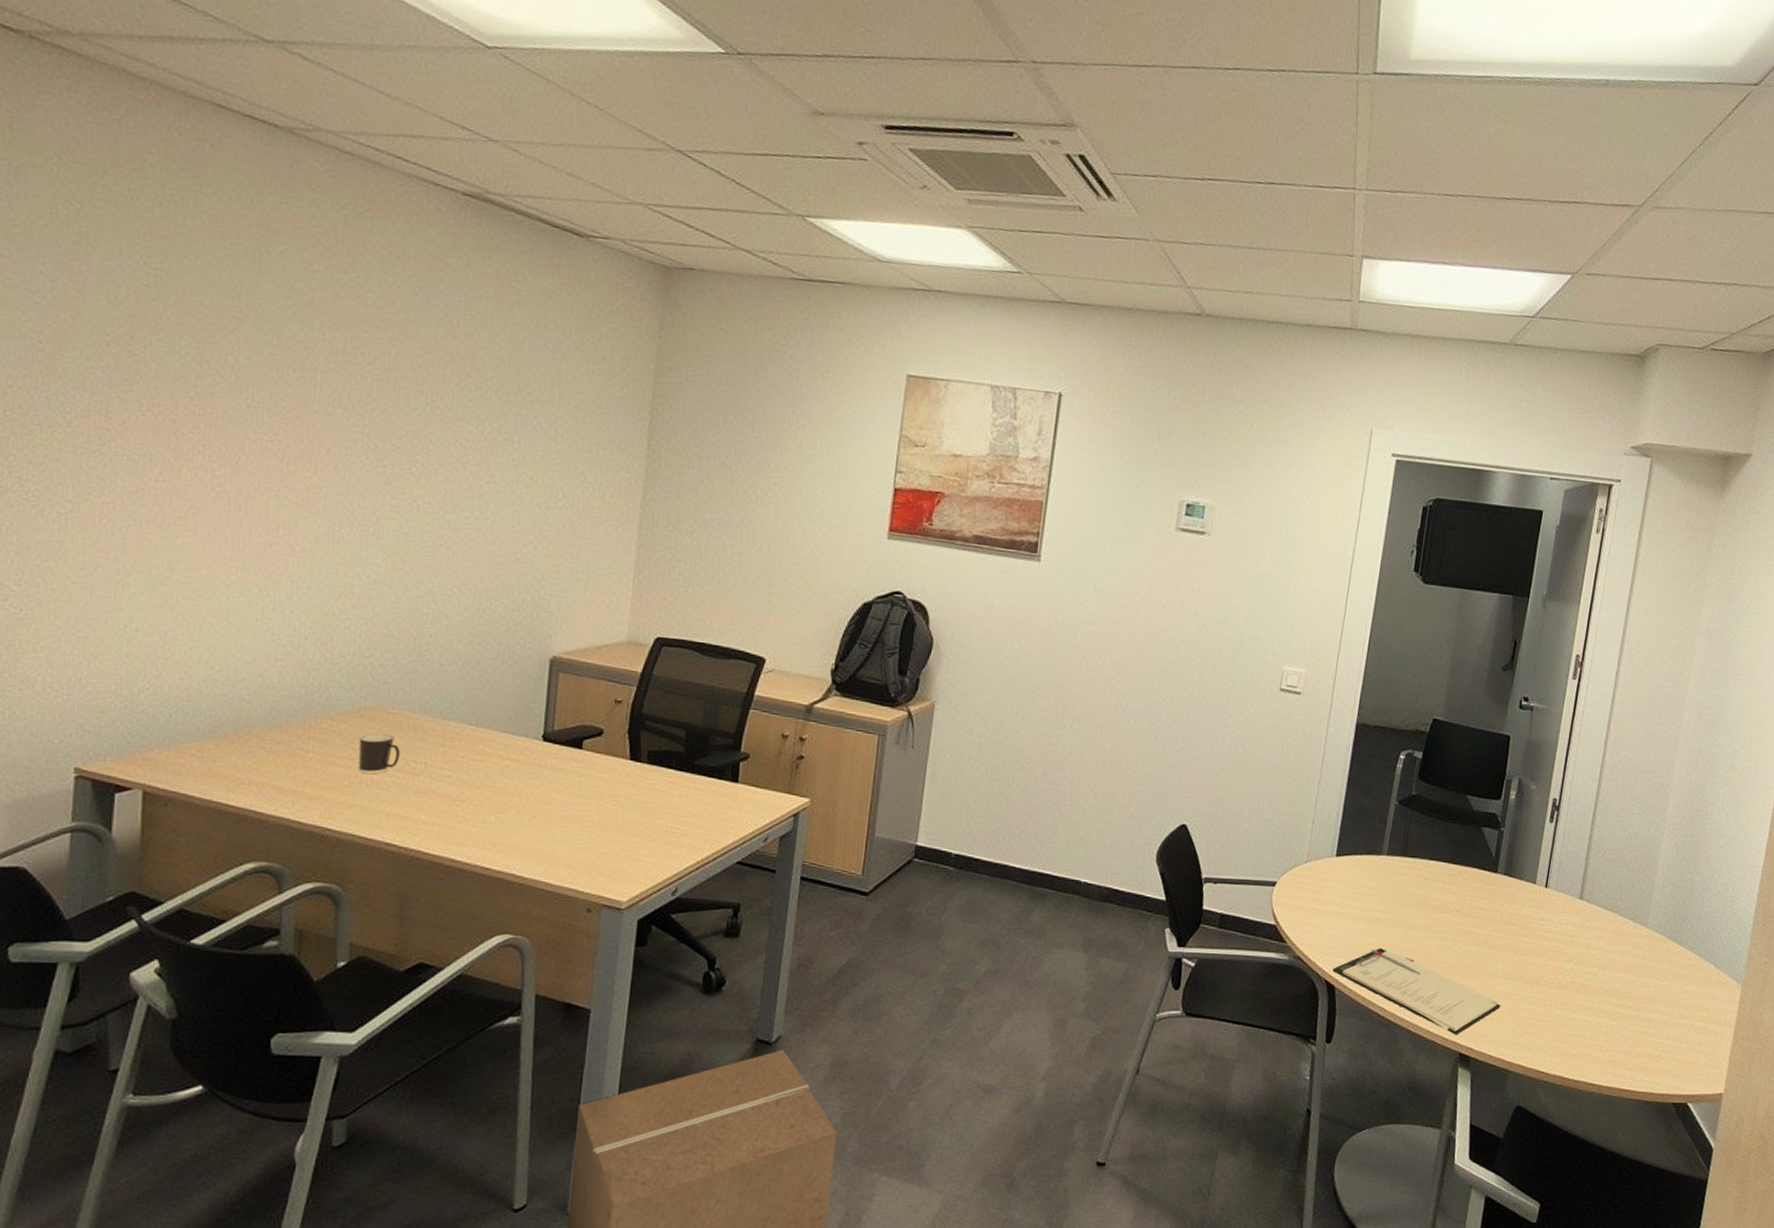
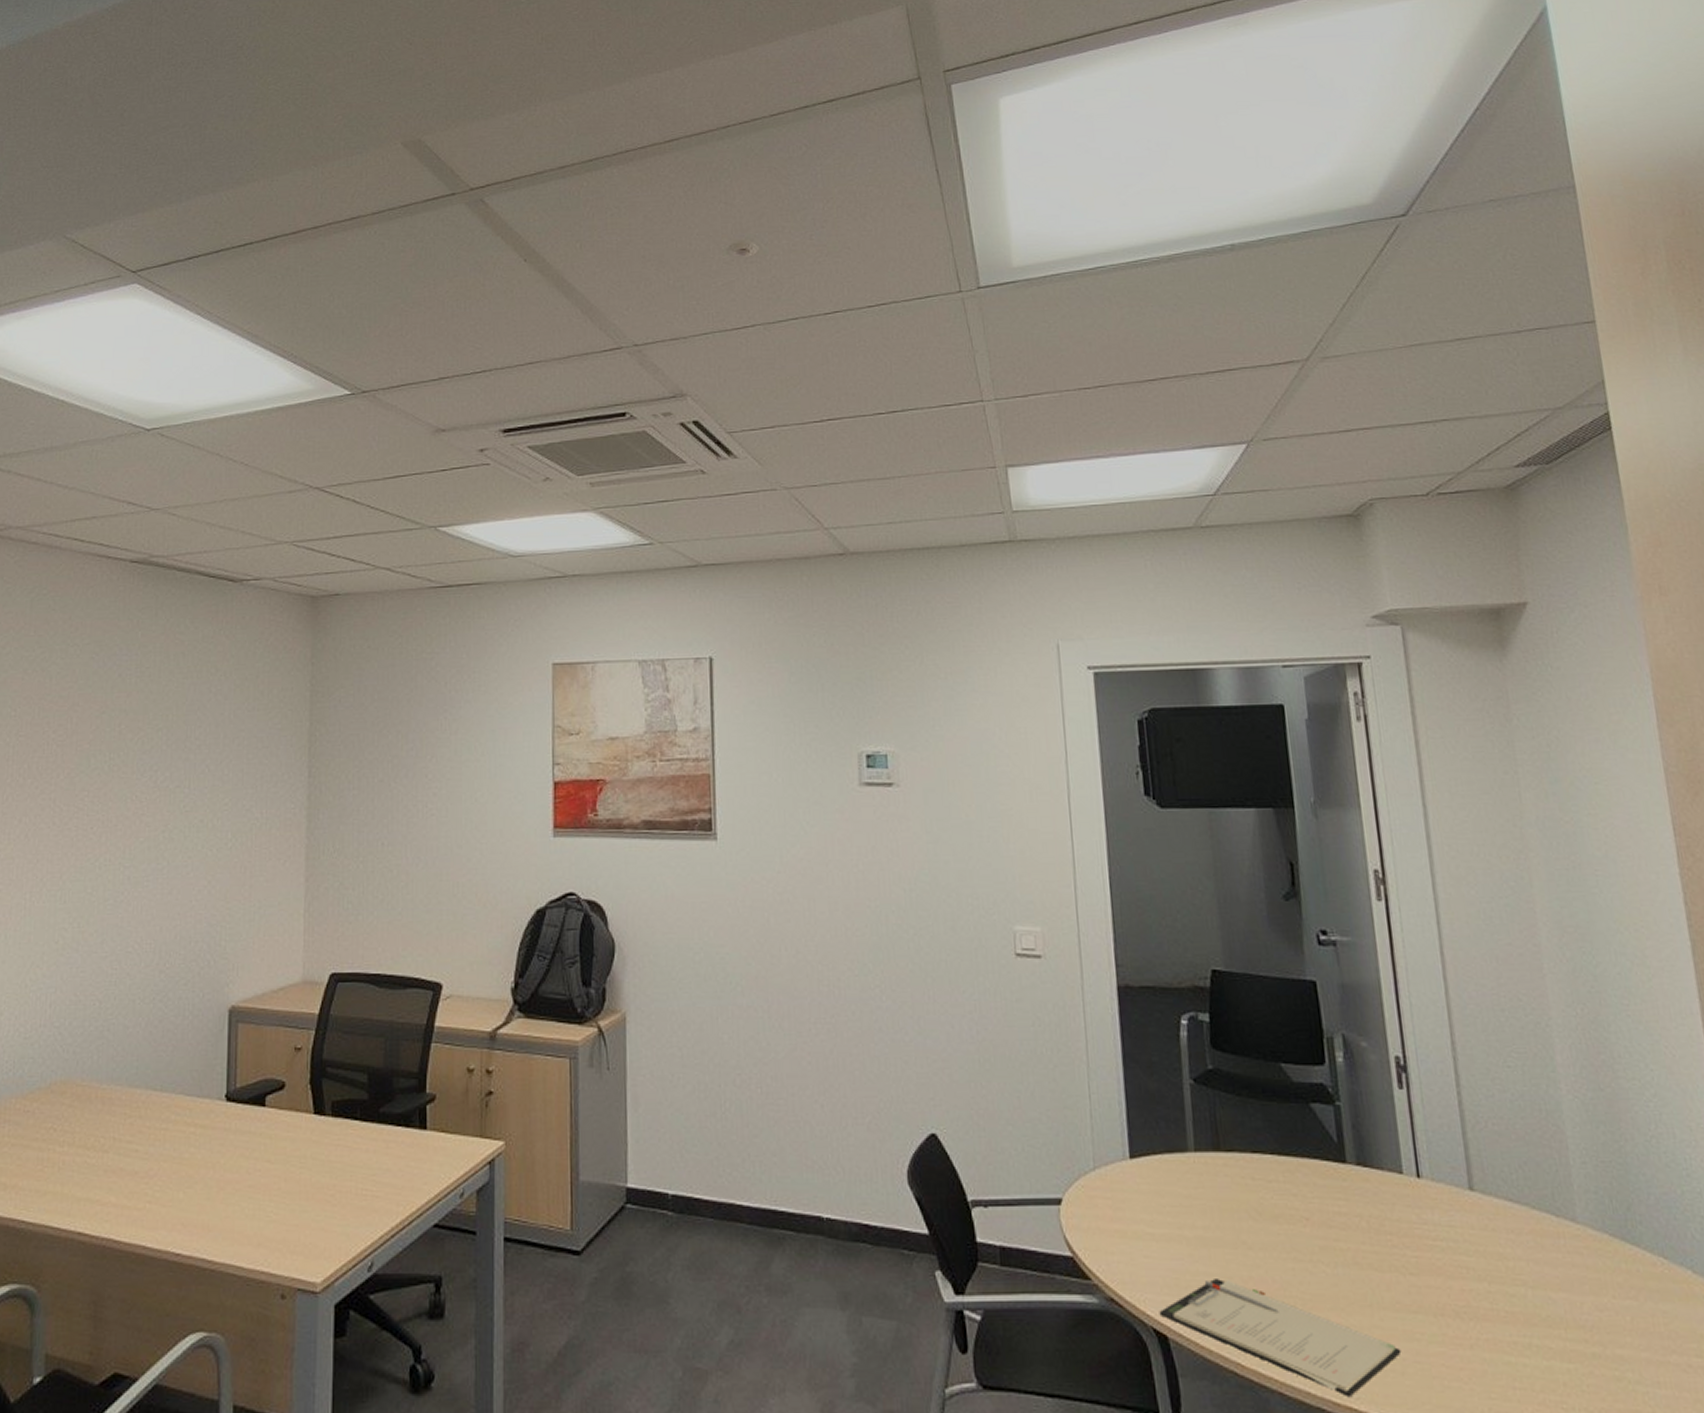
mug: present [358,734,400,774] -> none [50,1110,90,1156]

